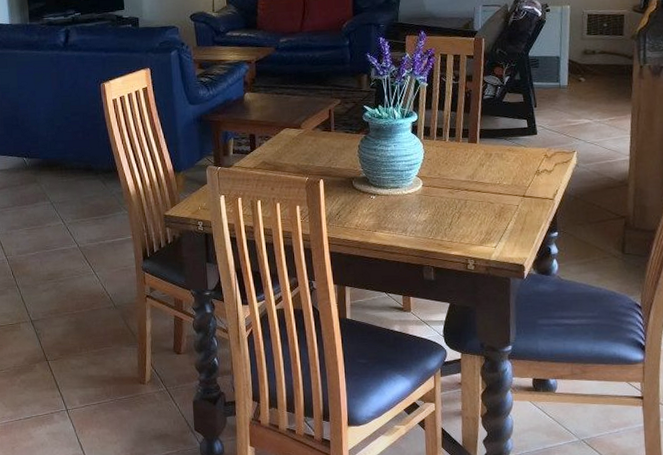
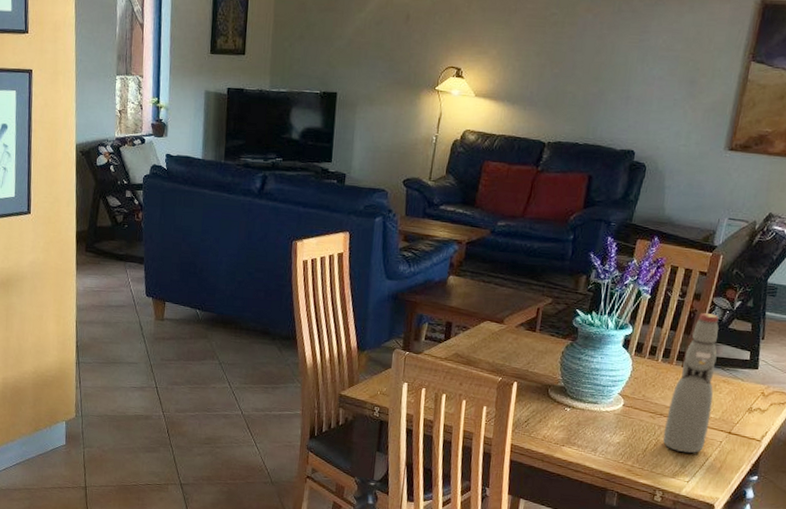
bottle: none [464,91,504,221] -> present [662,313,719,454]

